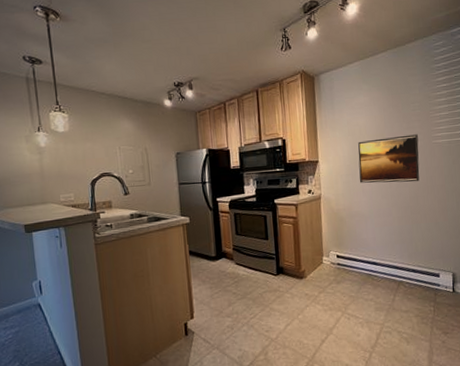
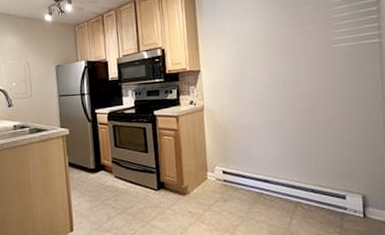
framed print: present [358,134,420,183] -> none [244,38,317,93]

